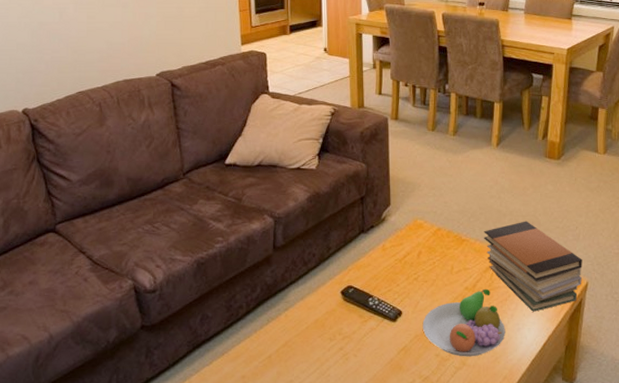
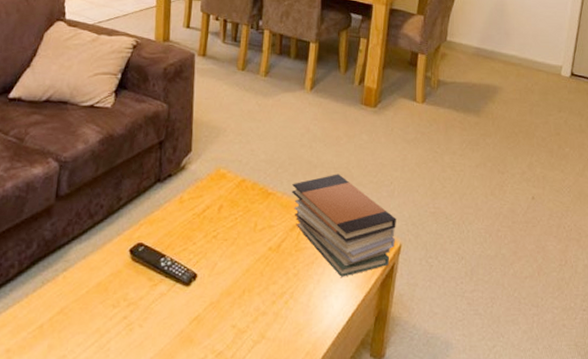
fruit bowl: present [422,288,506,357] -> none [219,249,311,329]

